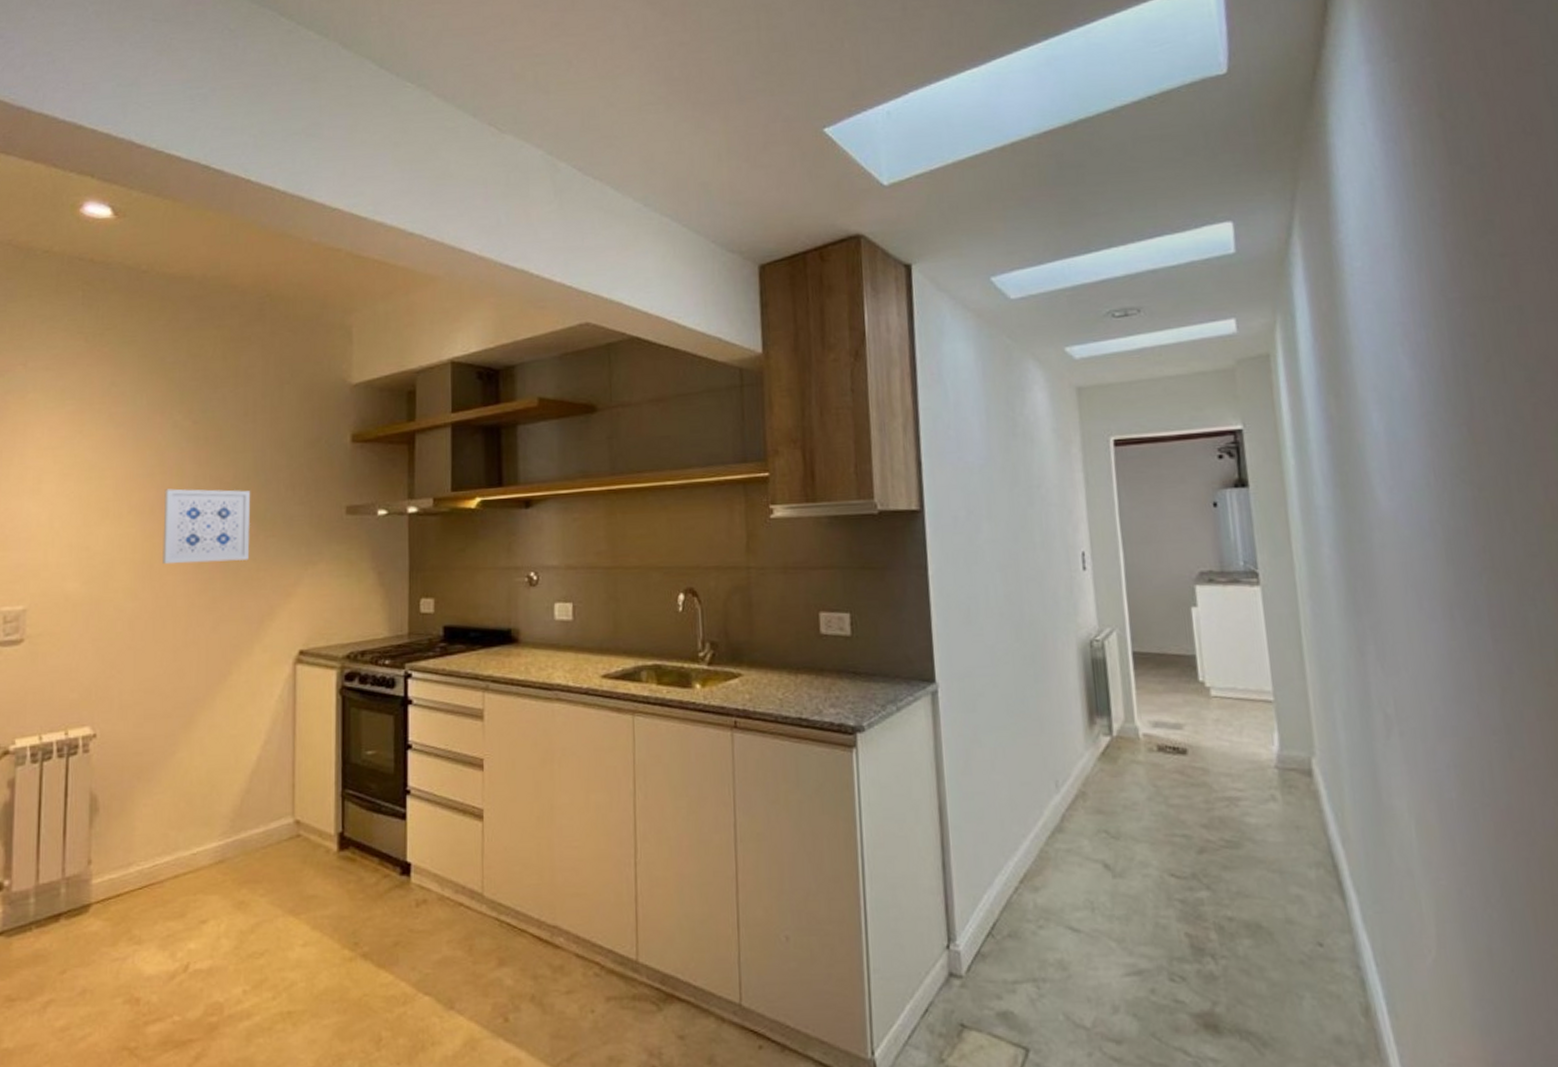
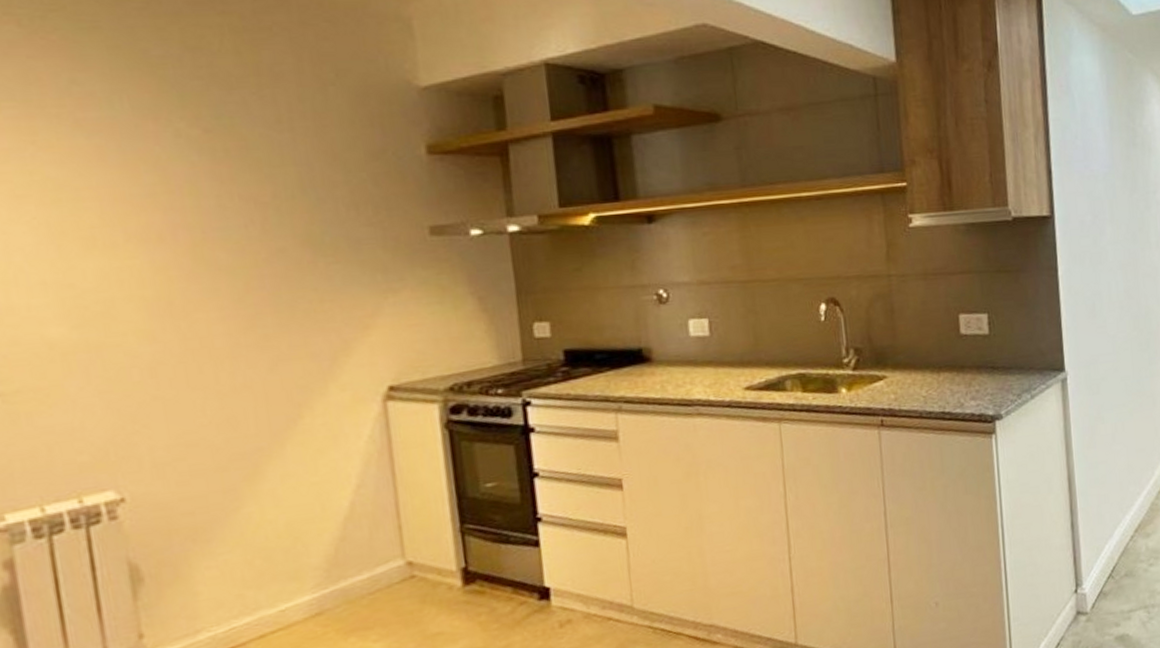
wall art: present [163,488,251,565] -> none [175,210,308,301]

